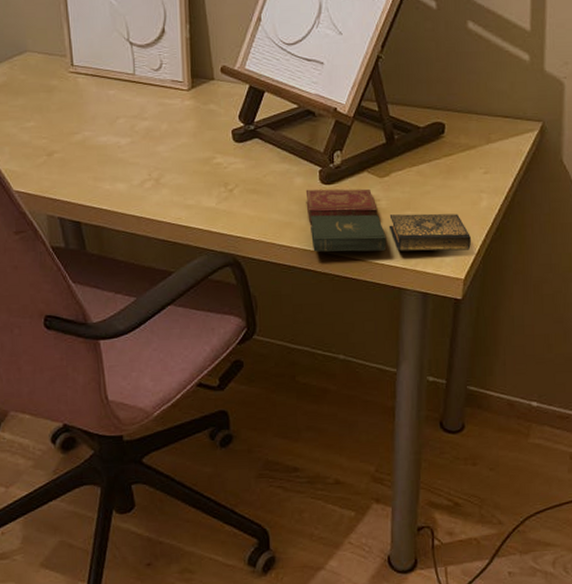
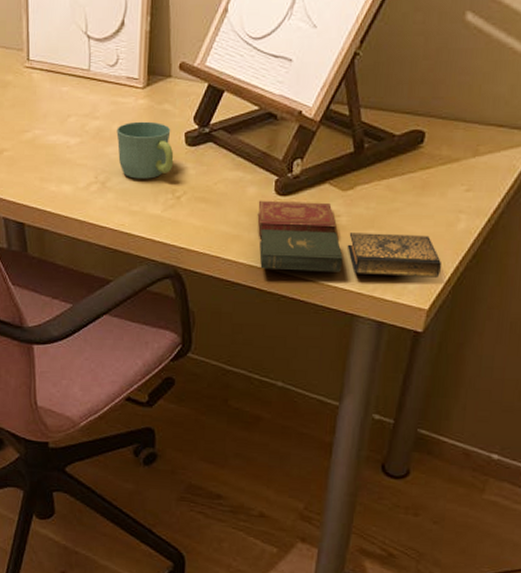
mug: none [166,120,224,175] -> present [116,121,174,179]

